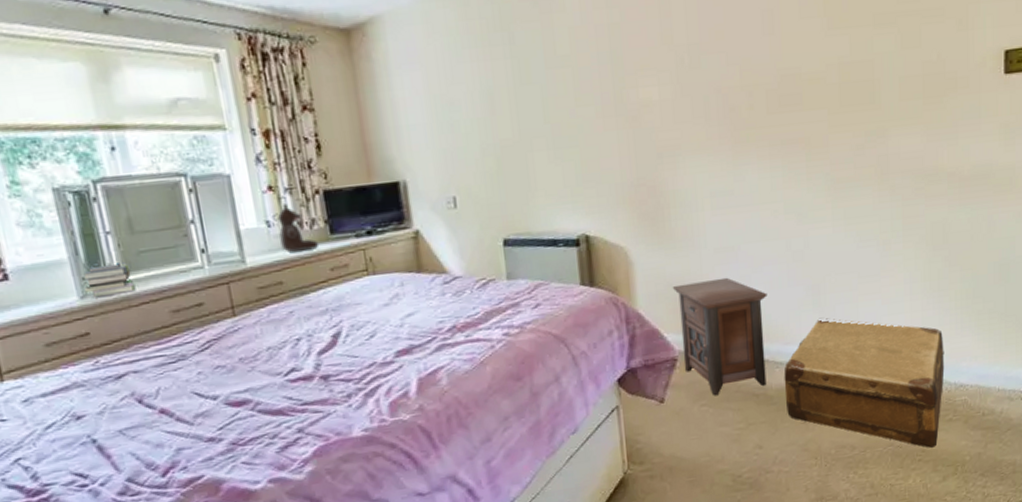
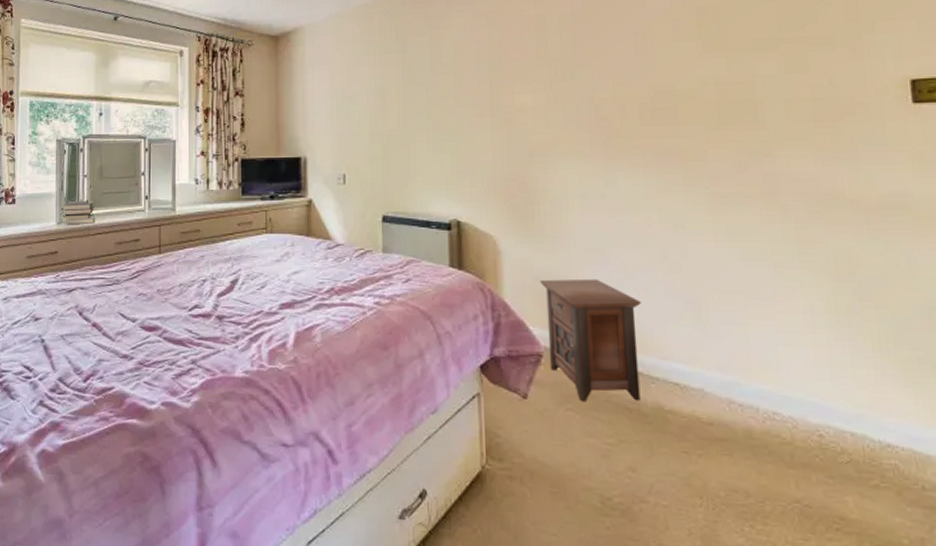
stuffed animal: present [277,204,320,253] -> none [204,167,232,206]
suitcase: present [784,317,945,448] -> none [660,336,864,517]

